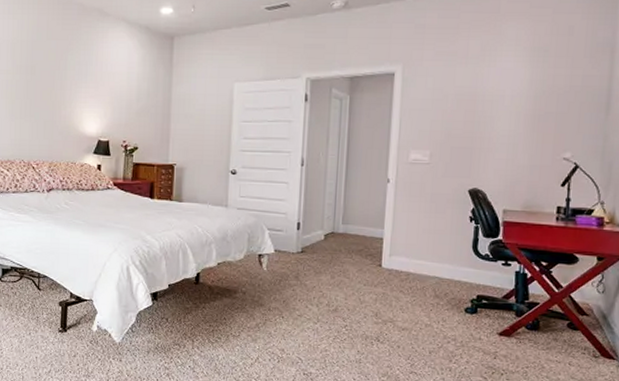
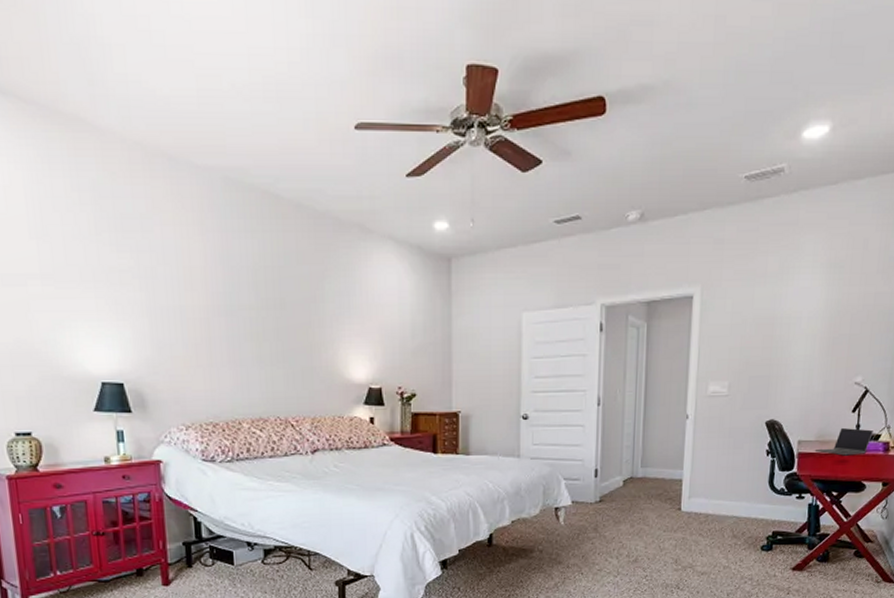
laptop computer: none [521,200,585,228] -> present [814,427,873,456]

